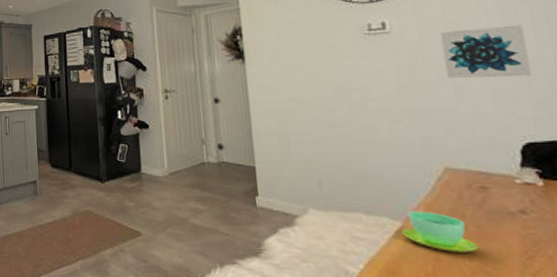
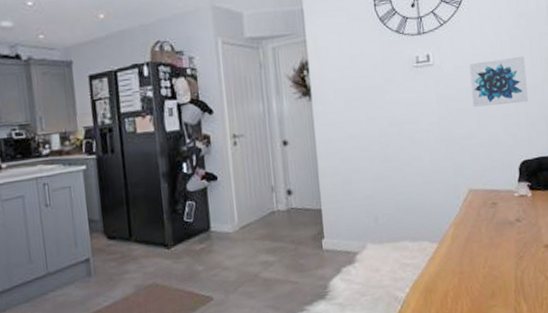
cup: present [401,210,479,253] -> none [437,231,489,264]

